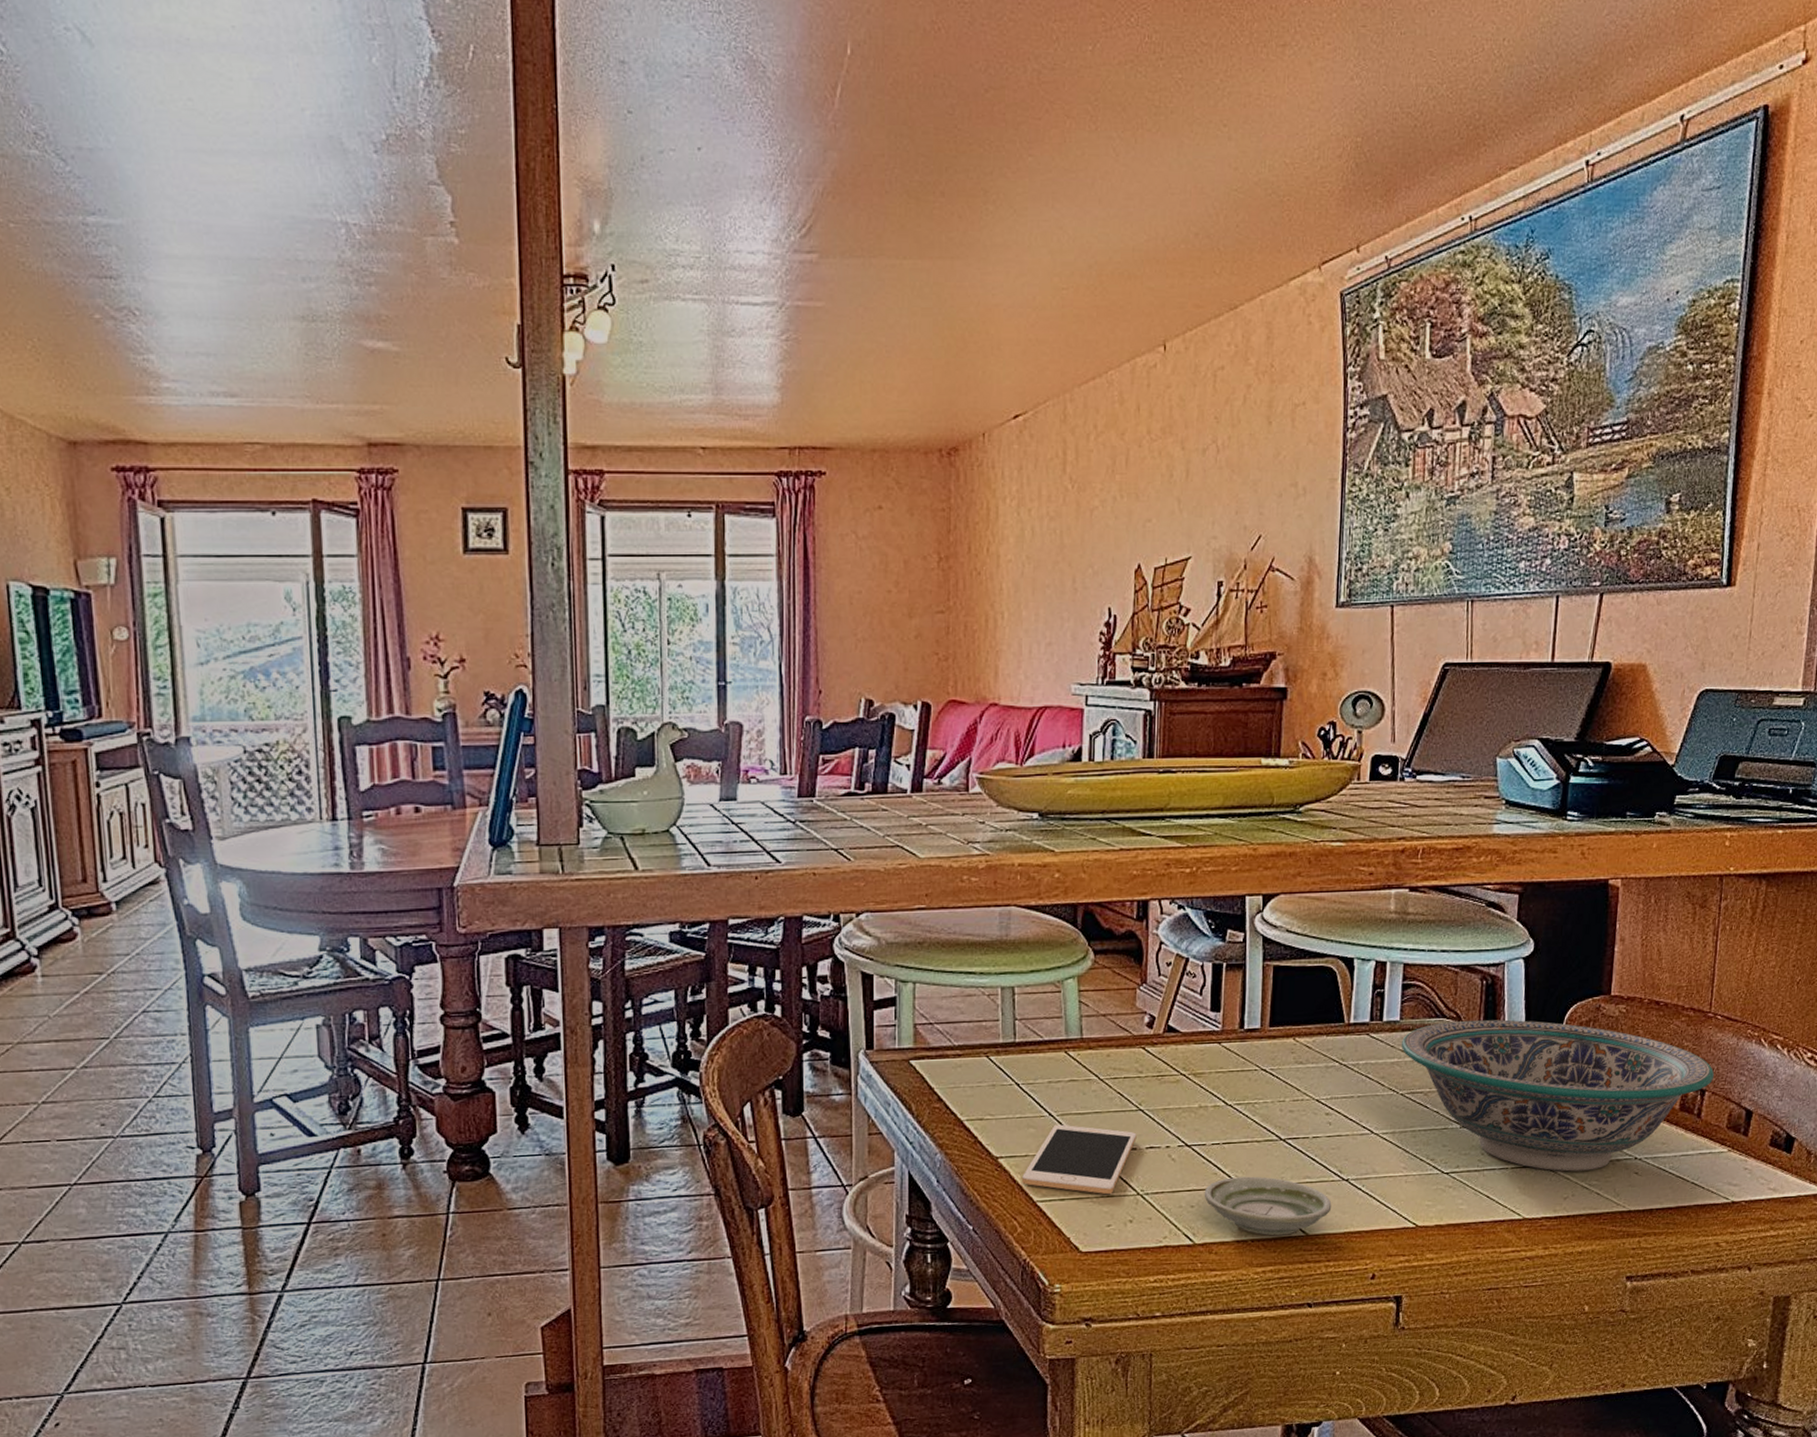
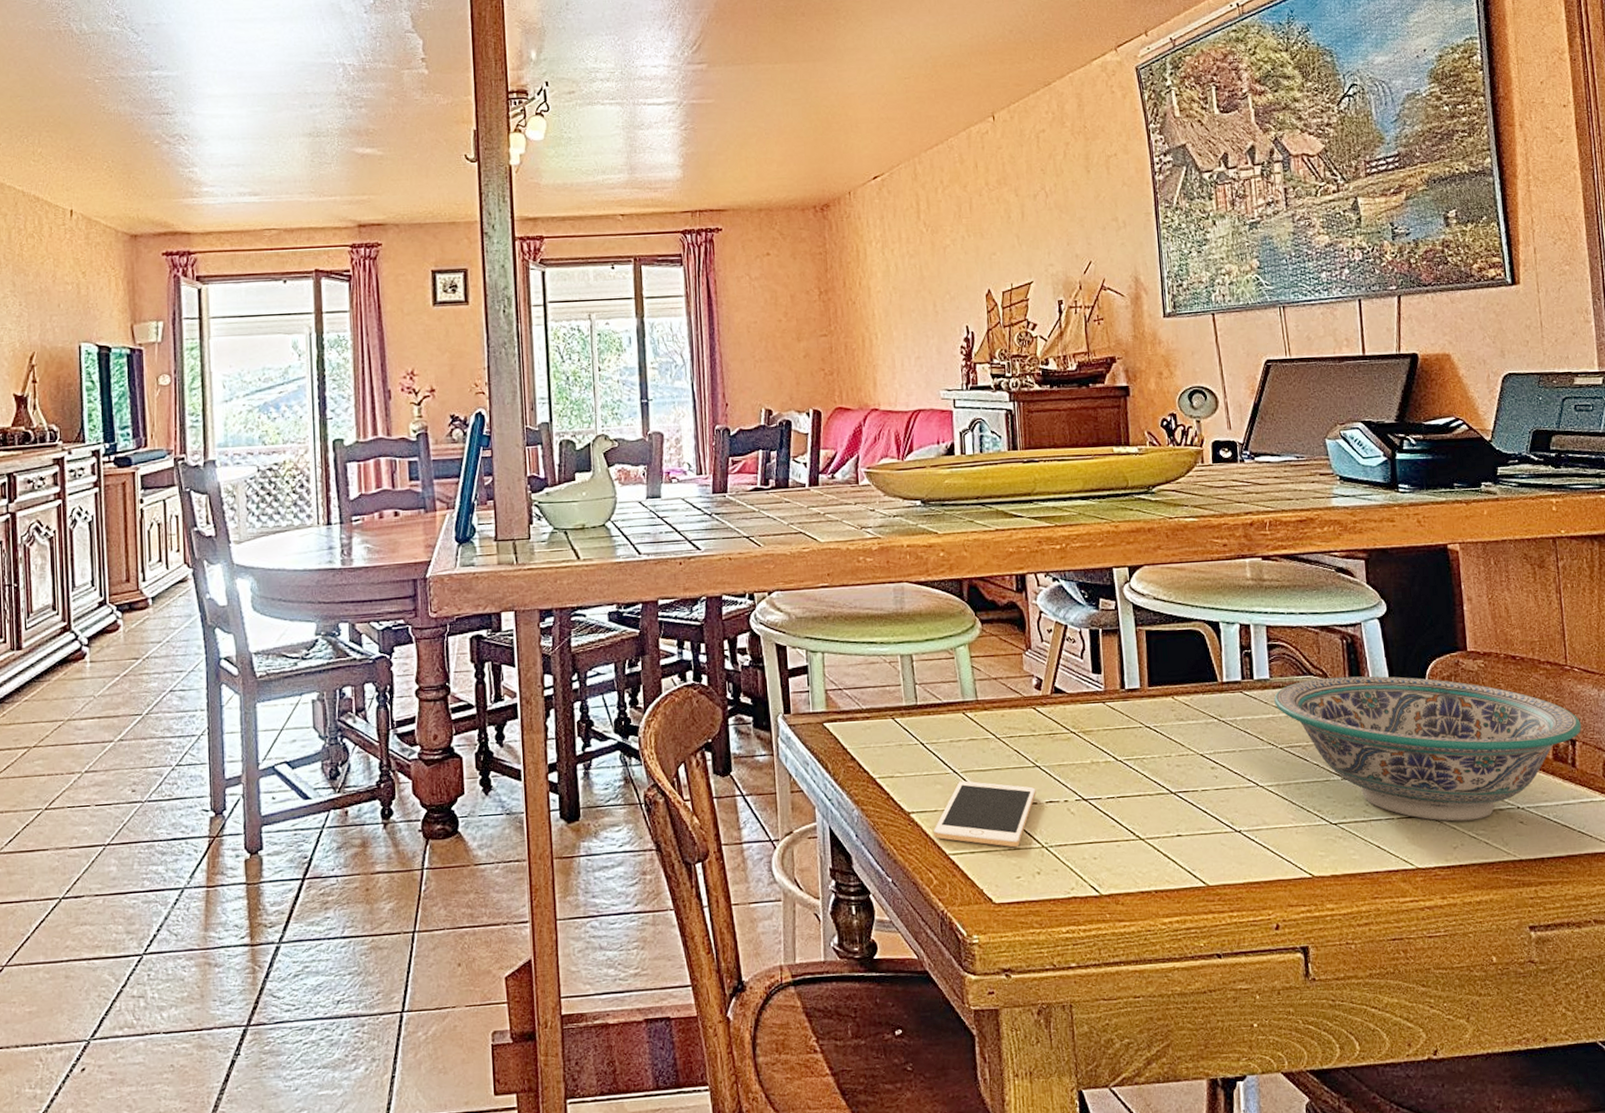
saucer: present [1204,1176,1332,1236] -> none [1104,828,1228,887]

